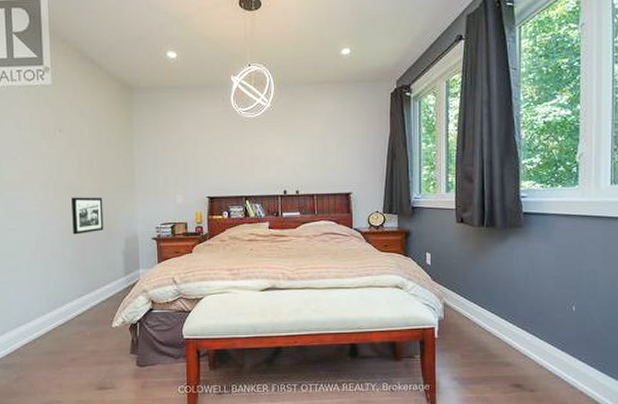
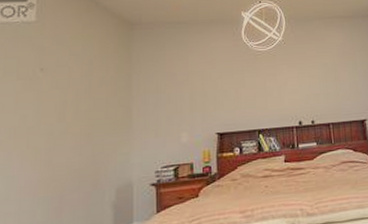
picture frame: present [71,197,104,235] -> none [48,142,90,189]

